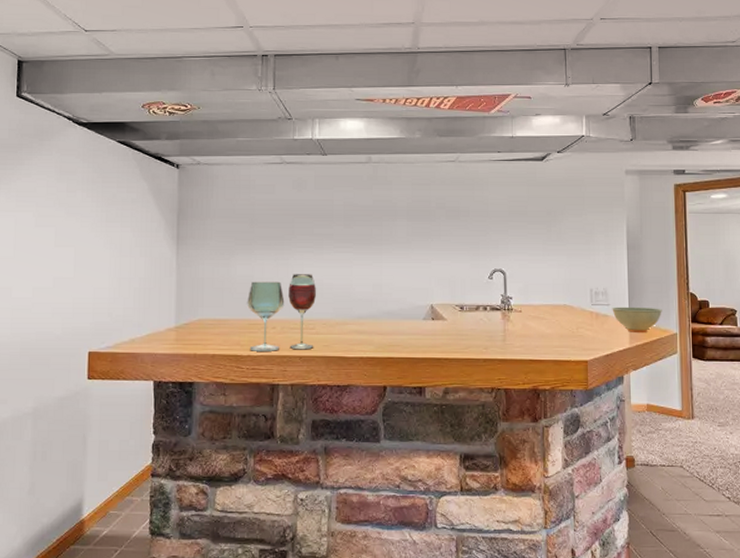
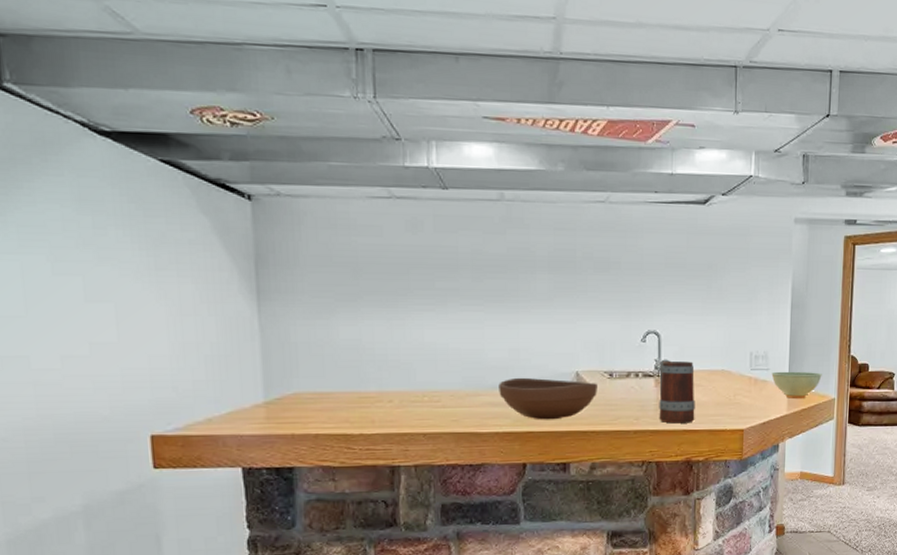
wine glass: present [246,281,285,351] -> none [354,346,403,429]
wineglass: present [288,274,317,350] -> none [406,337,442,426]
bowl: none [364,309,450,347] -> present [499,377,597,420]
beer mug: none [506,294,540,353] -> present [659,359,695,424]

